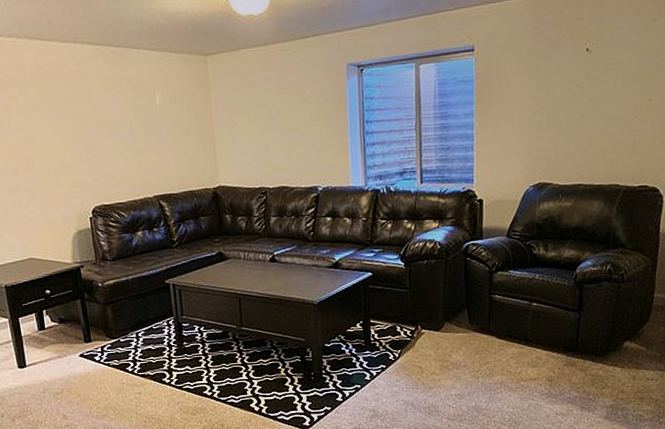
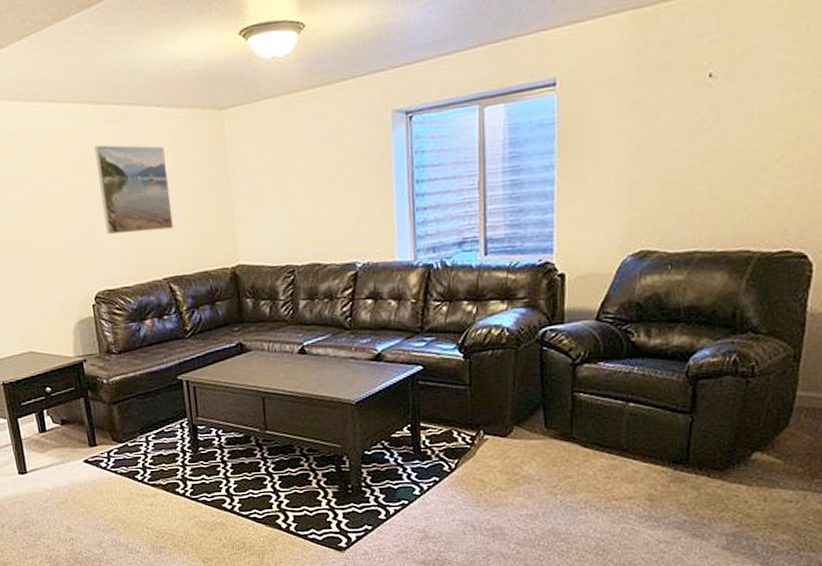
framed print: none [94,80,163,157] -> present [94,144,174,235]

